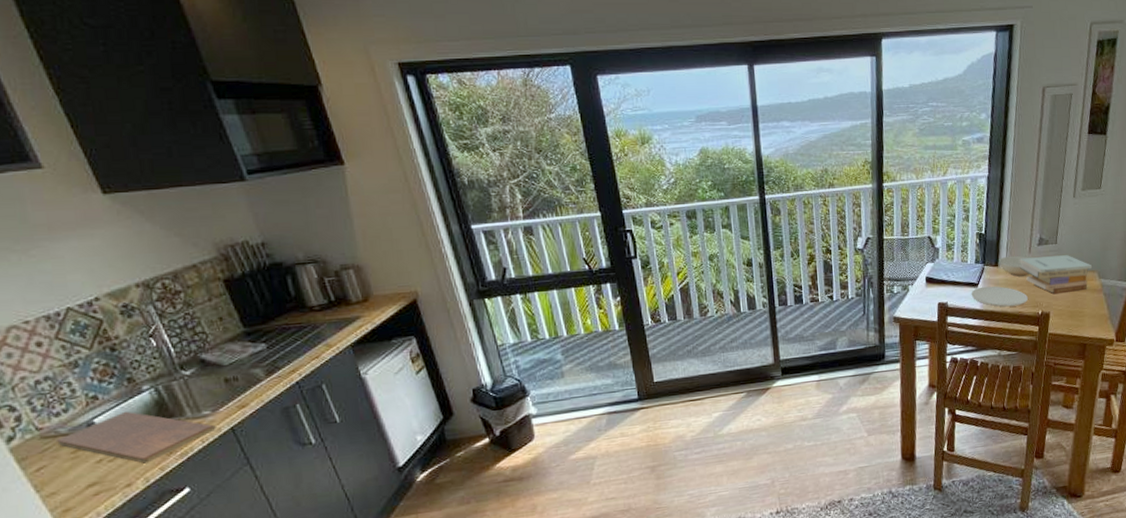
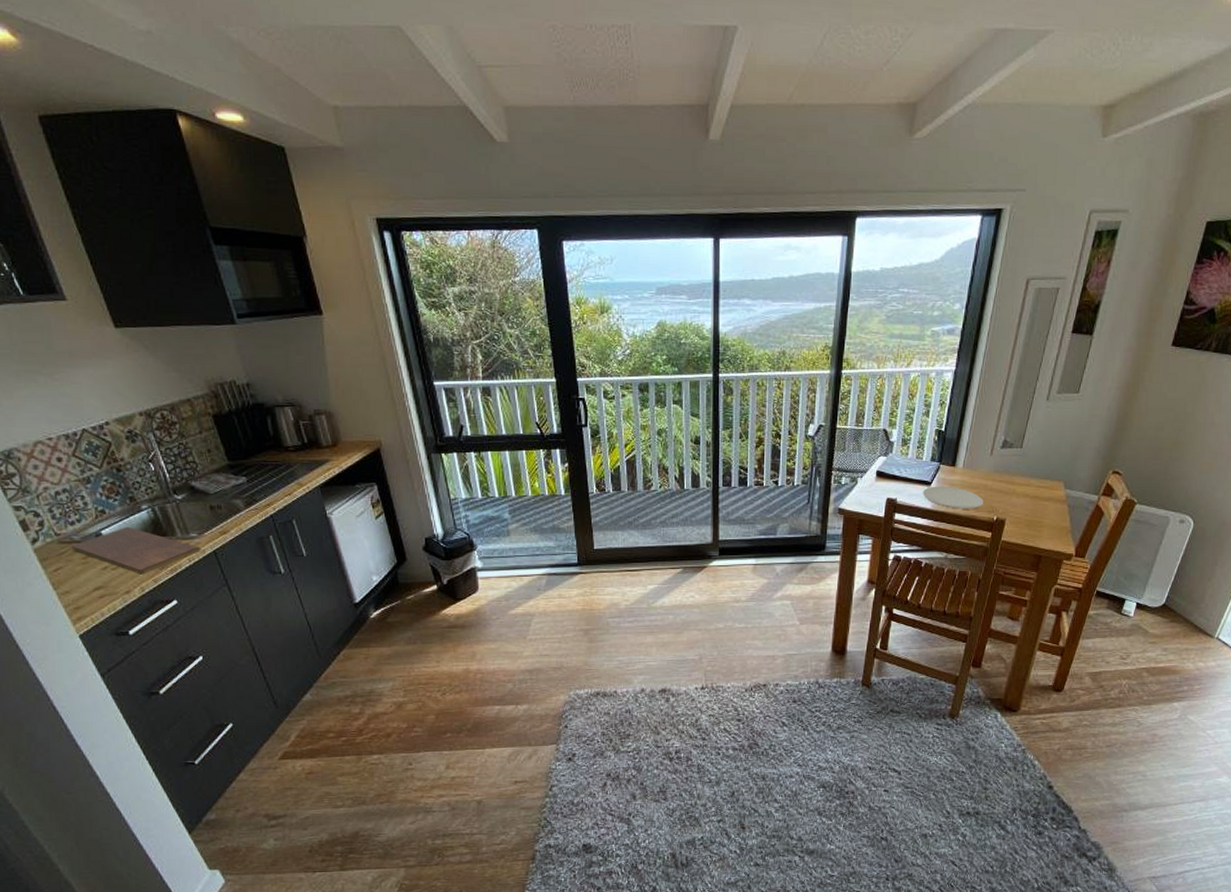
bowl: present [999,255,1030,277] -> none [956,456,990,479]
books: present [1019,255,1093,295] -> none [979,460,1059,501]

